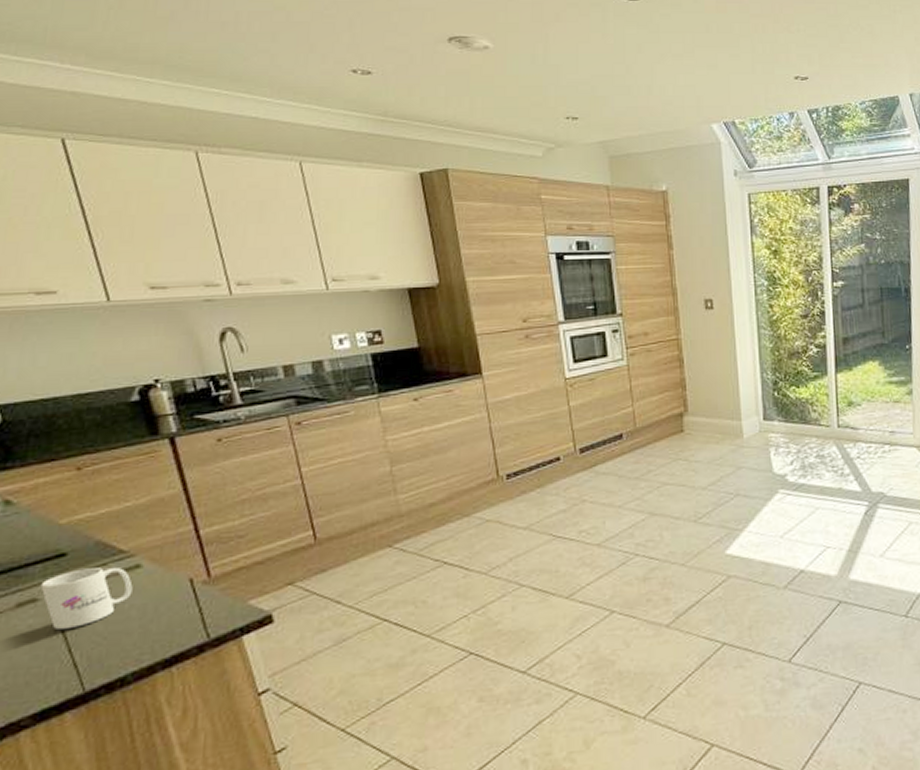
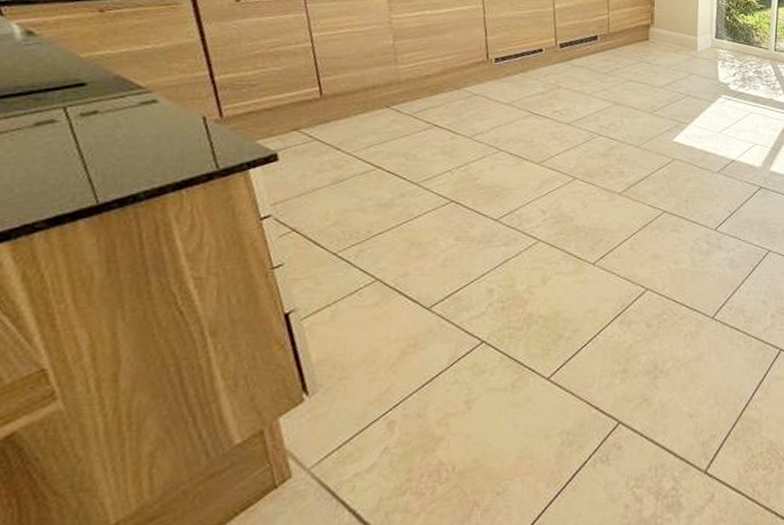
mug: present [40,567,133,629] -> none [59,98,149,149]

